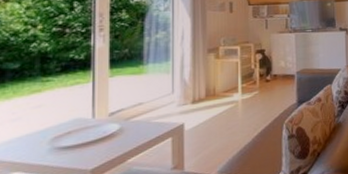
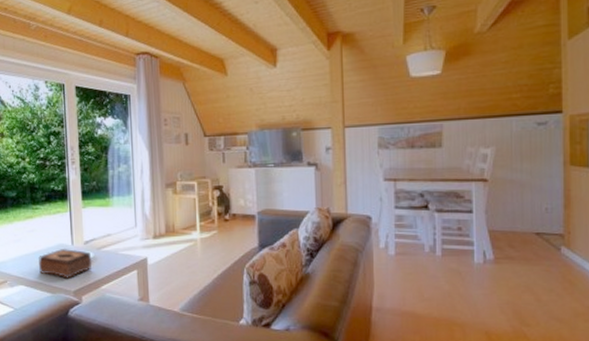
tissue box: none [45,122,118,157] -> present [39,248,92,279]

